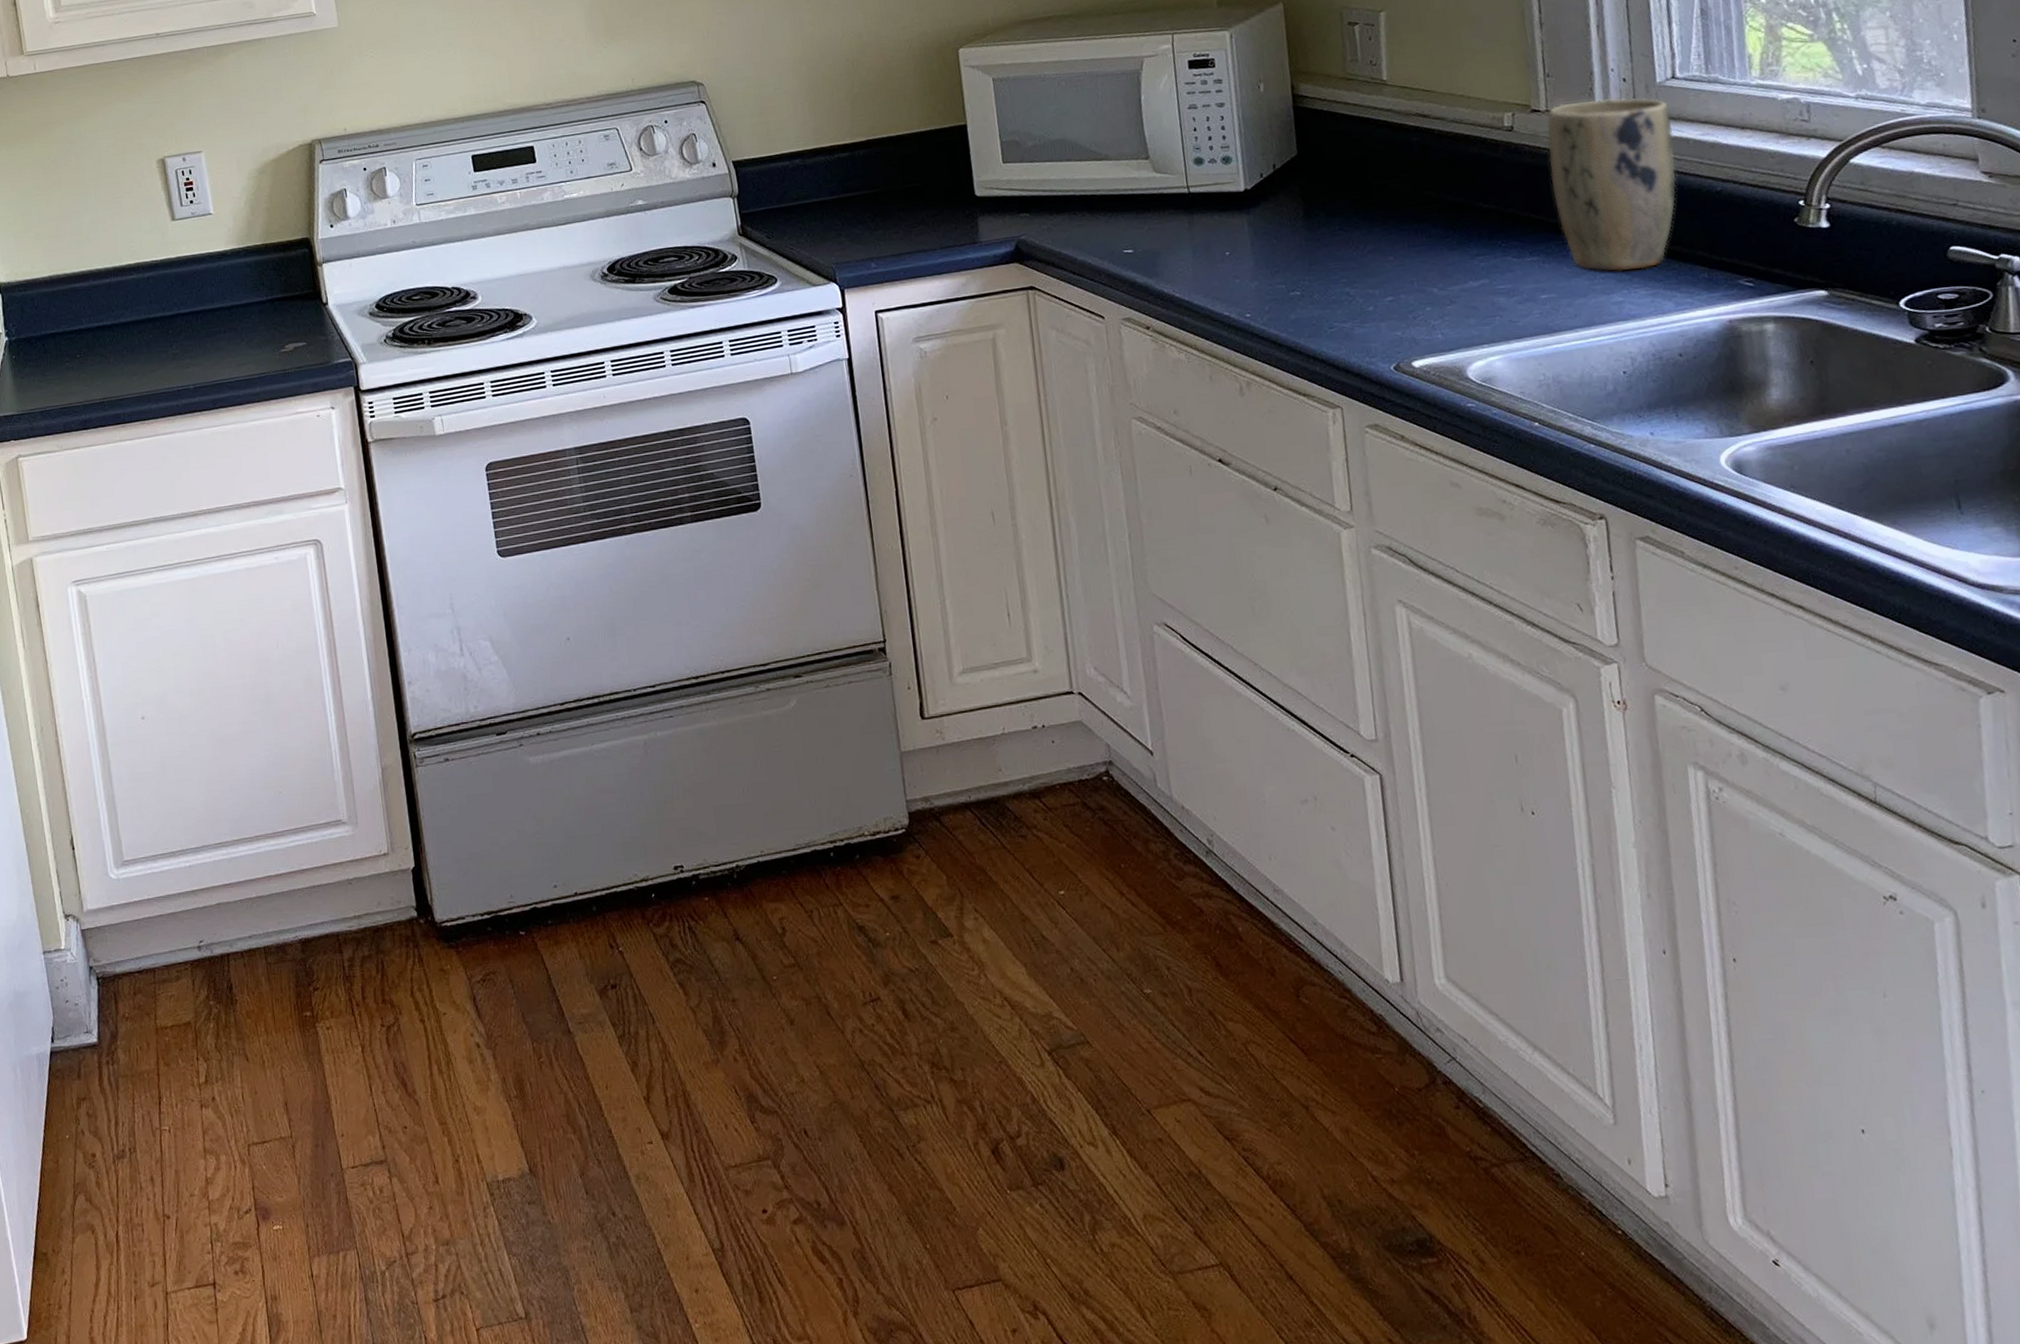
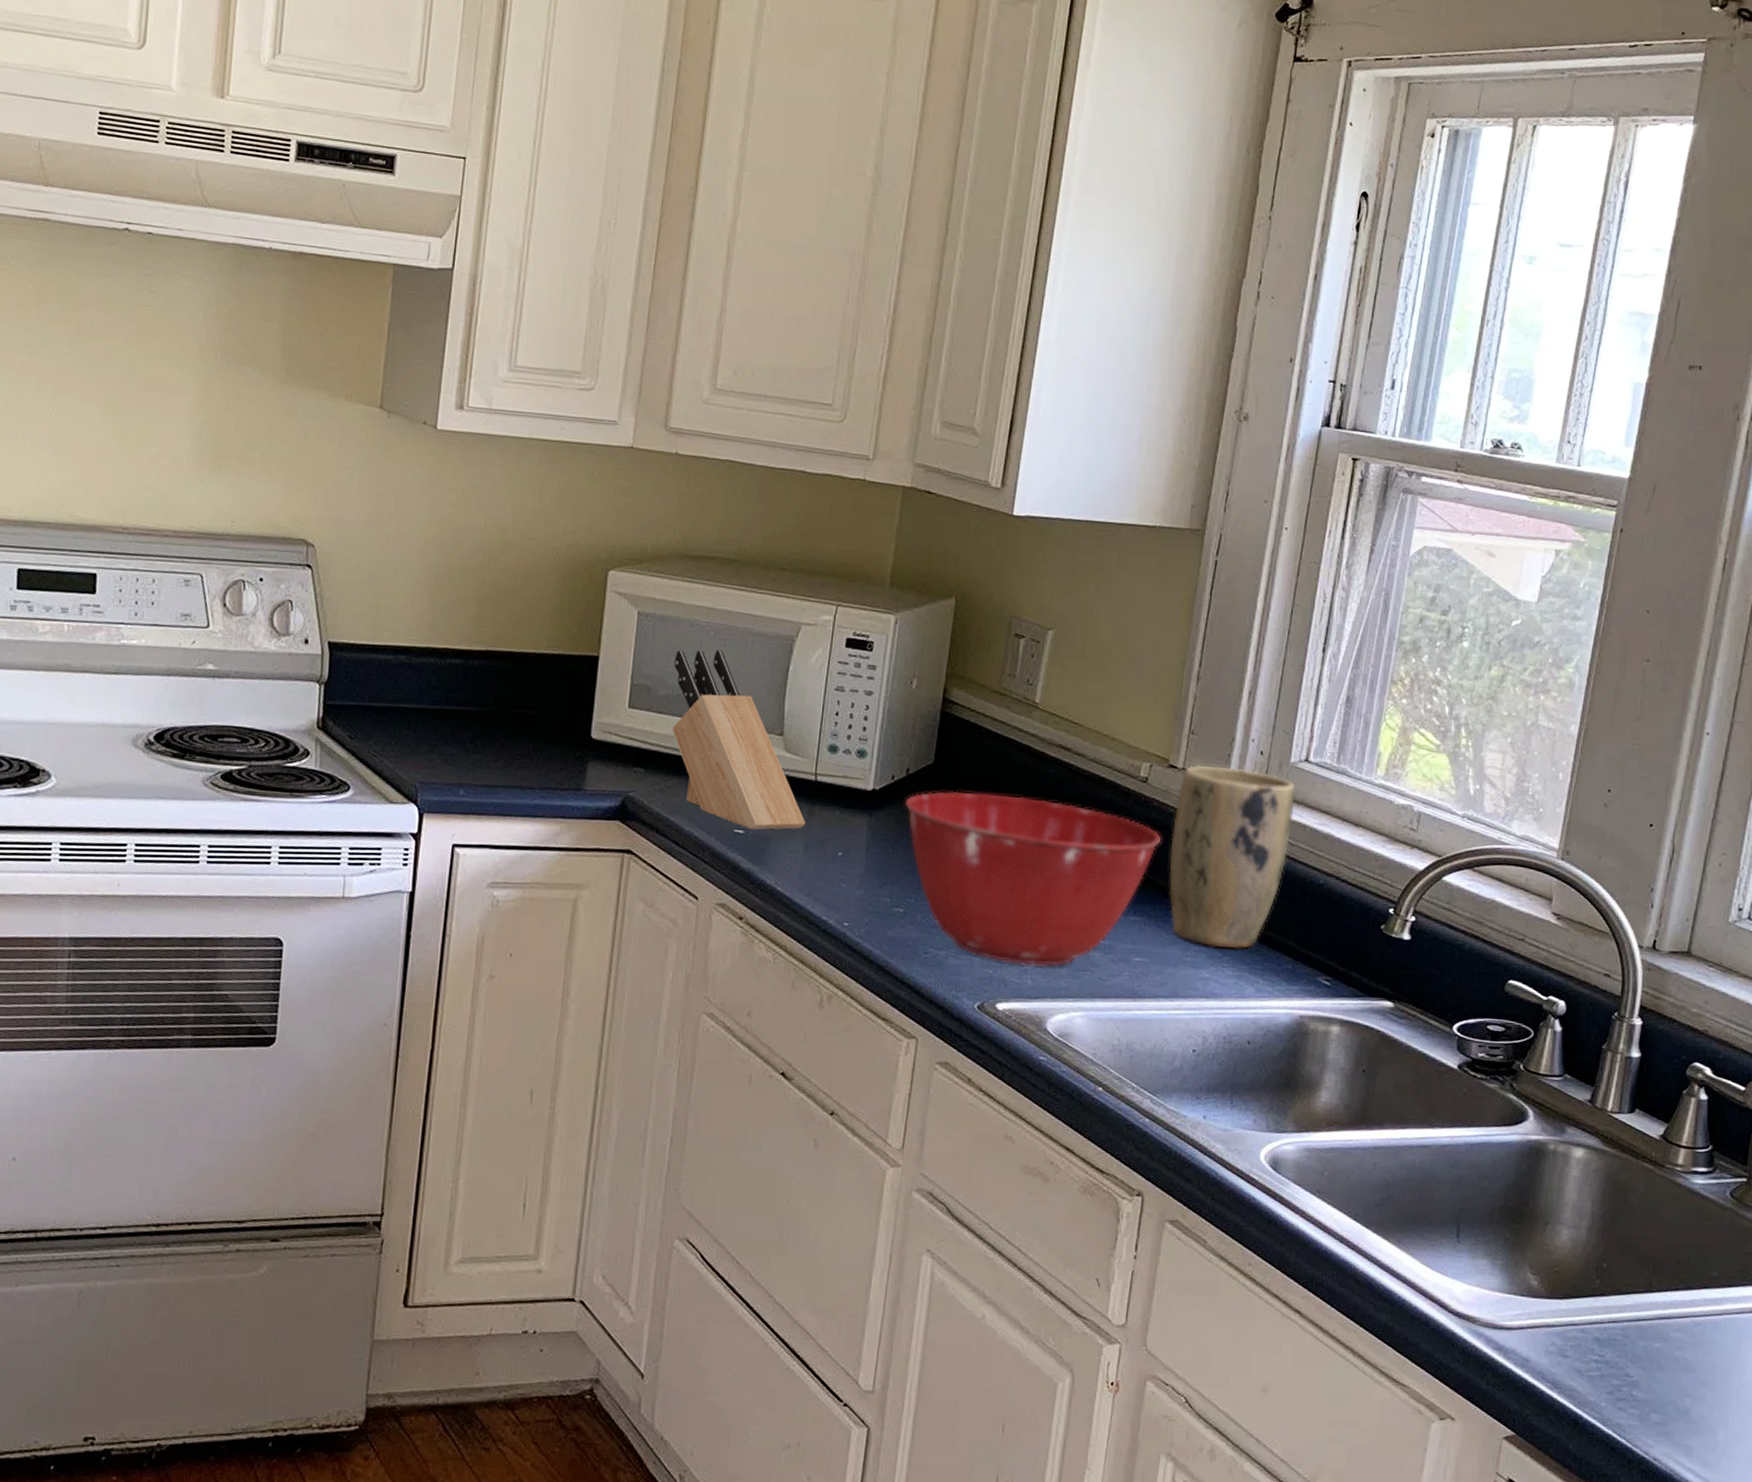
knife block: none [1034,96,1189,248] -> present [671,650,806,830]
mixing bowl: none [1278,165,1542,323] -> present [905,791,1162,967]

